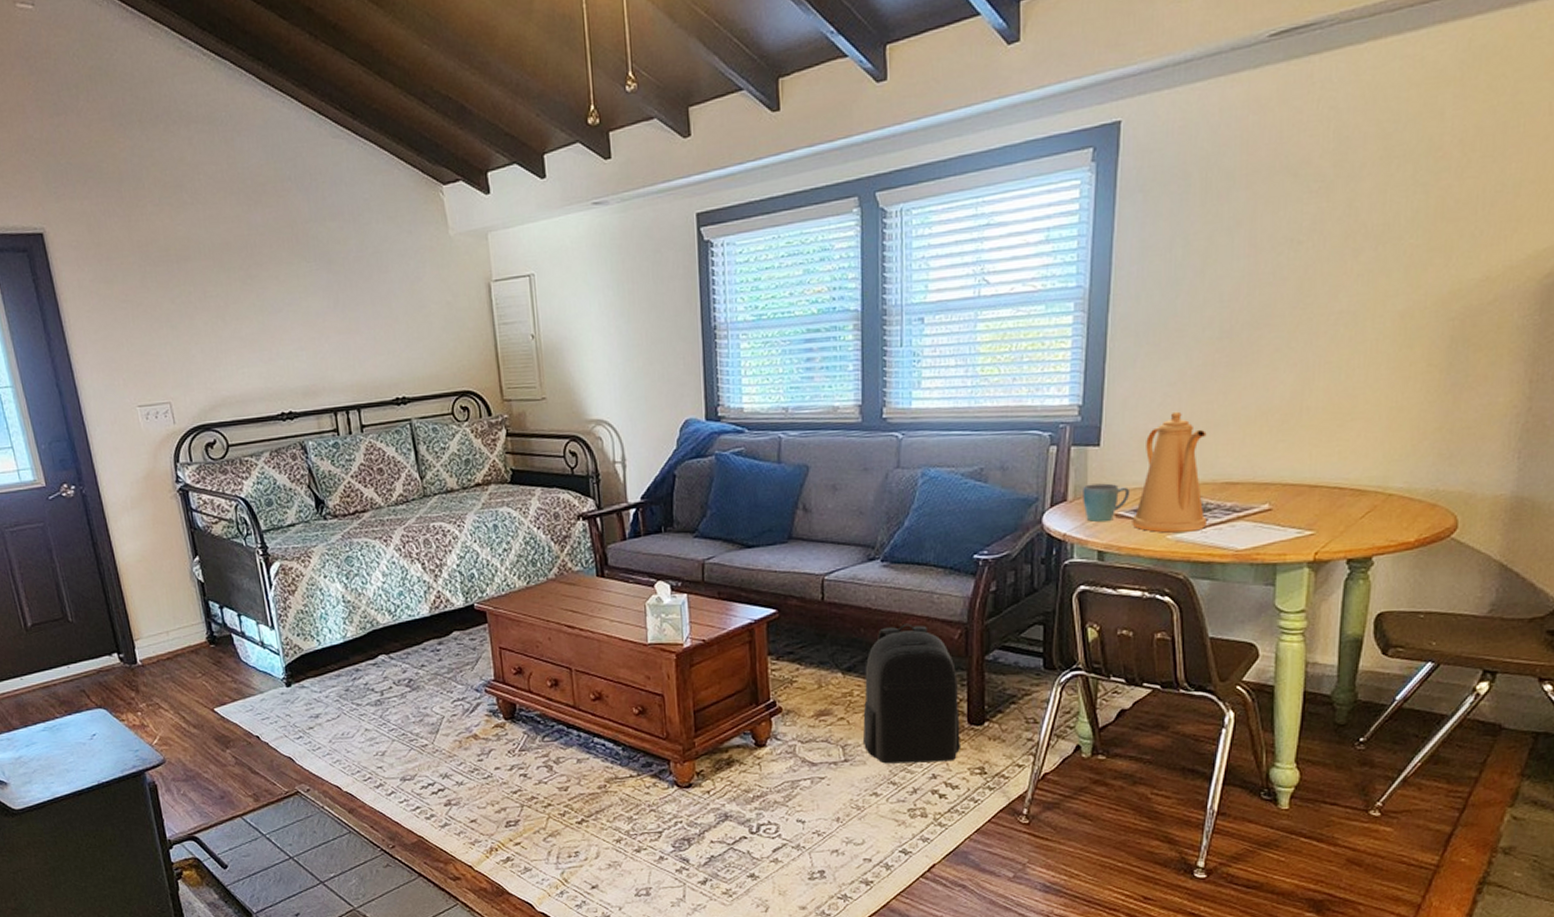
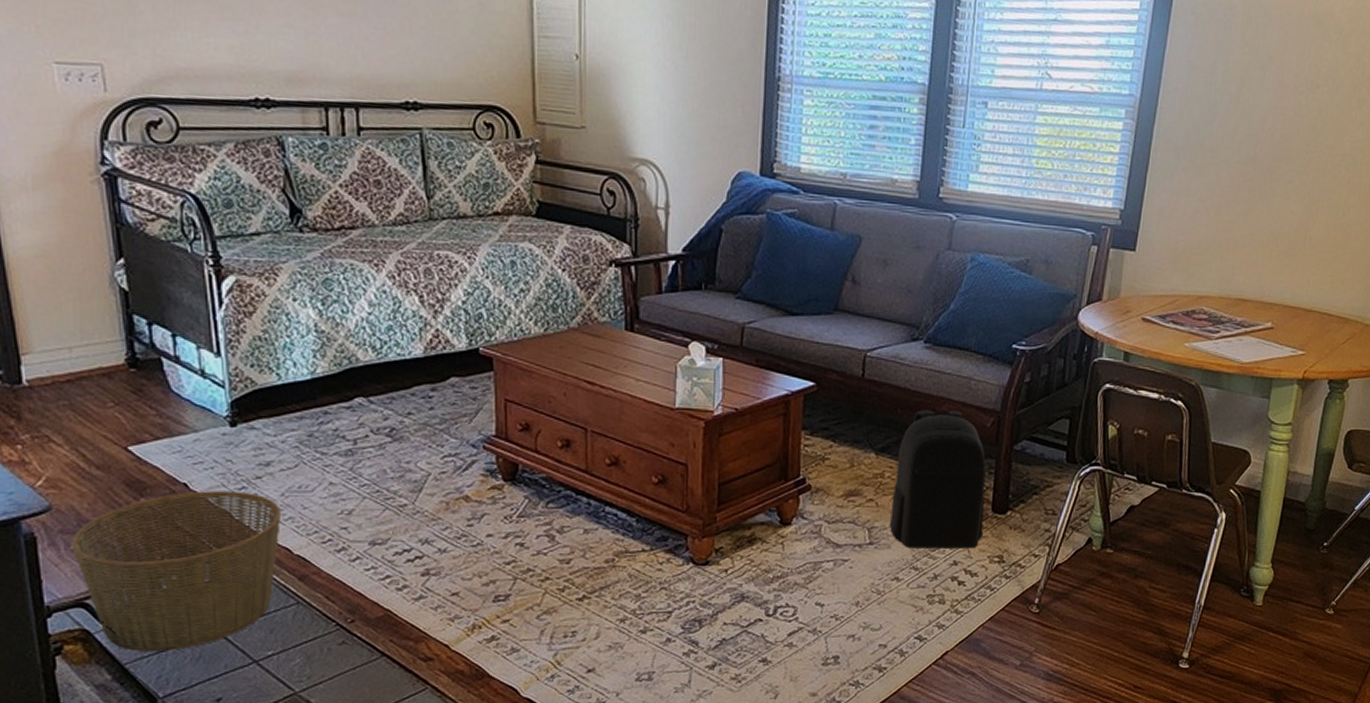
basket: none [181,740,331,875] -> present [71,491,282,651]
mug: present [1083,483,1130,523] -> none [1115,287,1158,325]
coffee pot: present [1132,411,1208,533] -> none [1156,226,1227,342]

